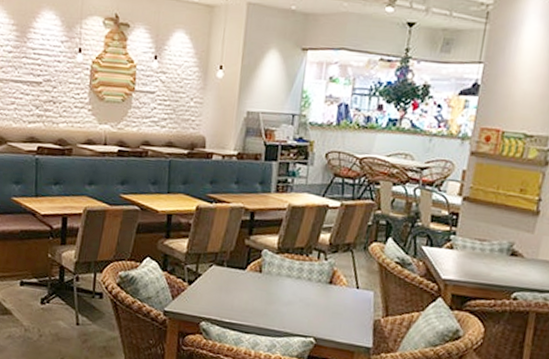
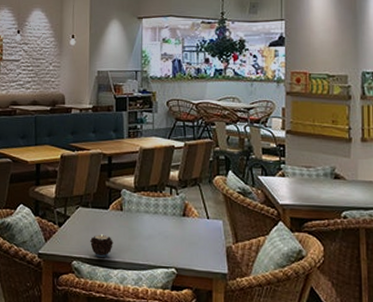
candle: none [222,294,248,320] -> present [90,233,113,257]

